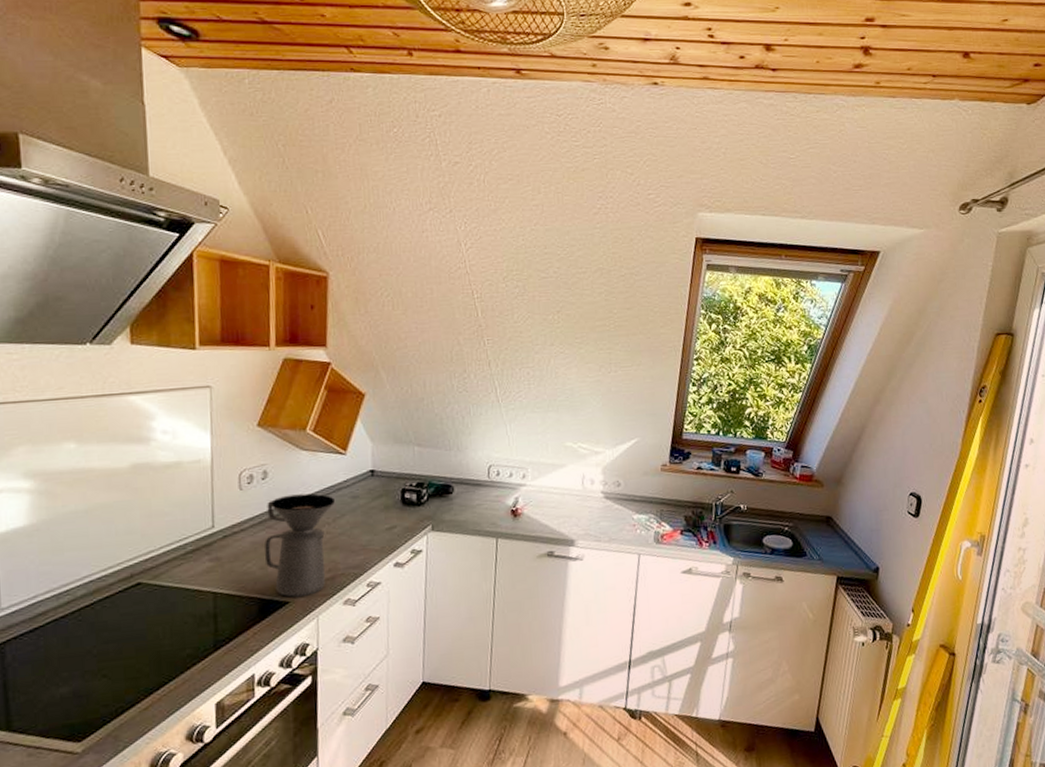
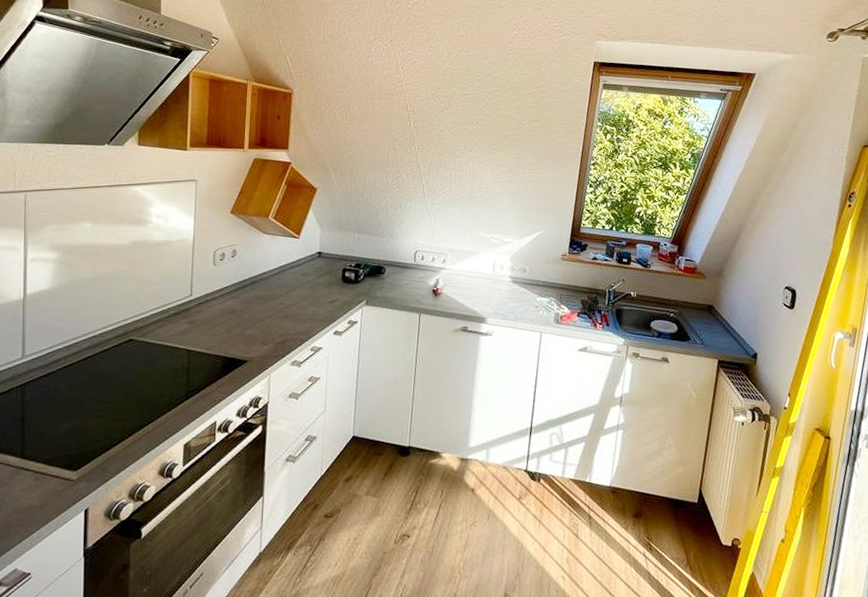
coffee maker: present [265,493,335,597] -> none [231,270,288,357]

